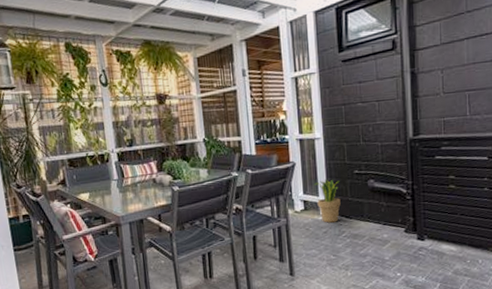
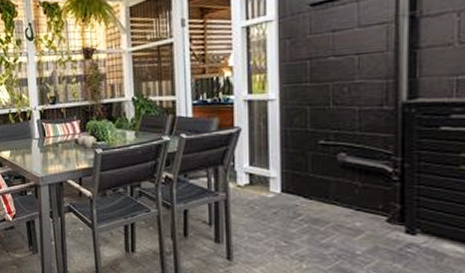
potted plant: present [313,179,341,223] -> none [263,150,299,202]

